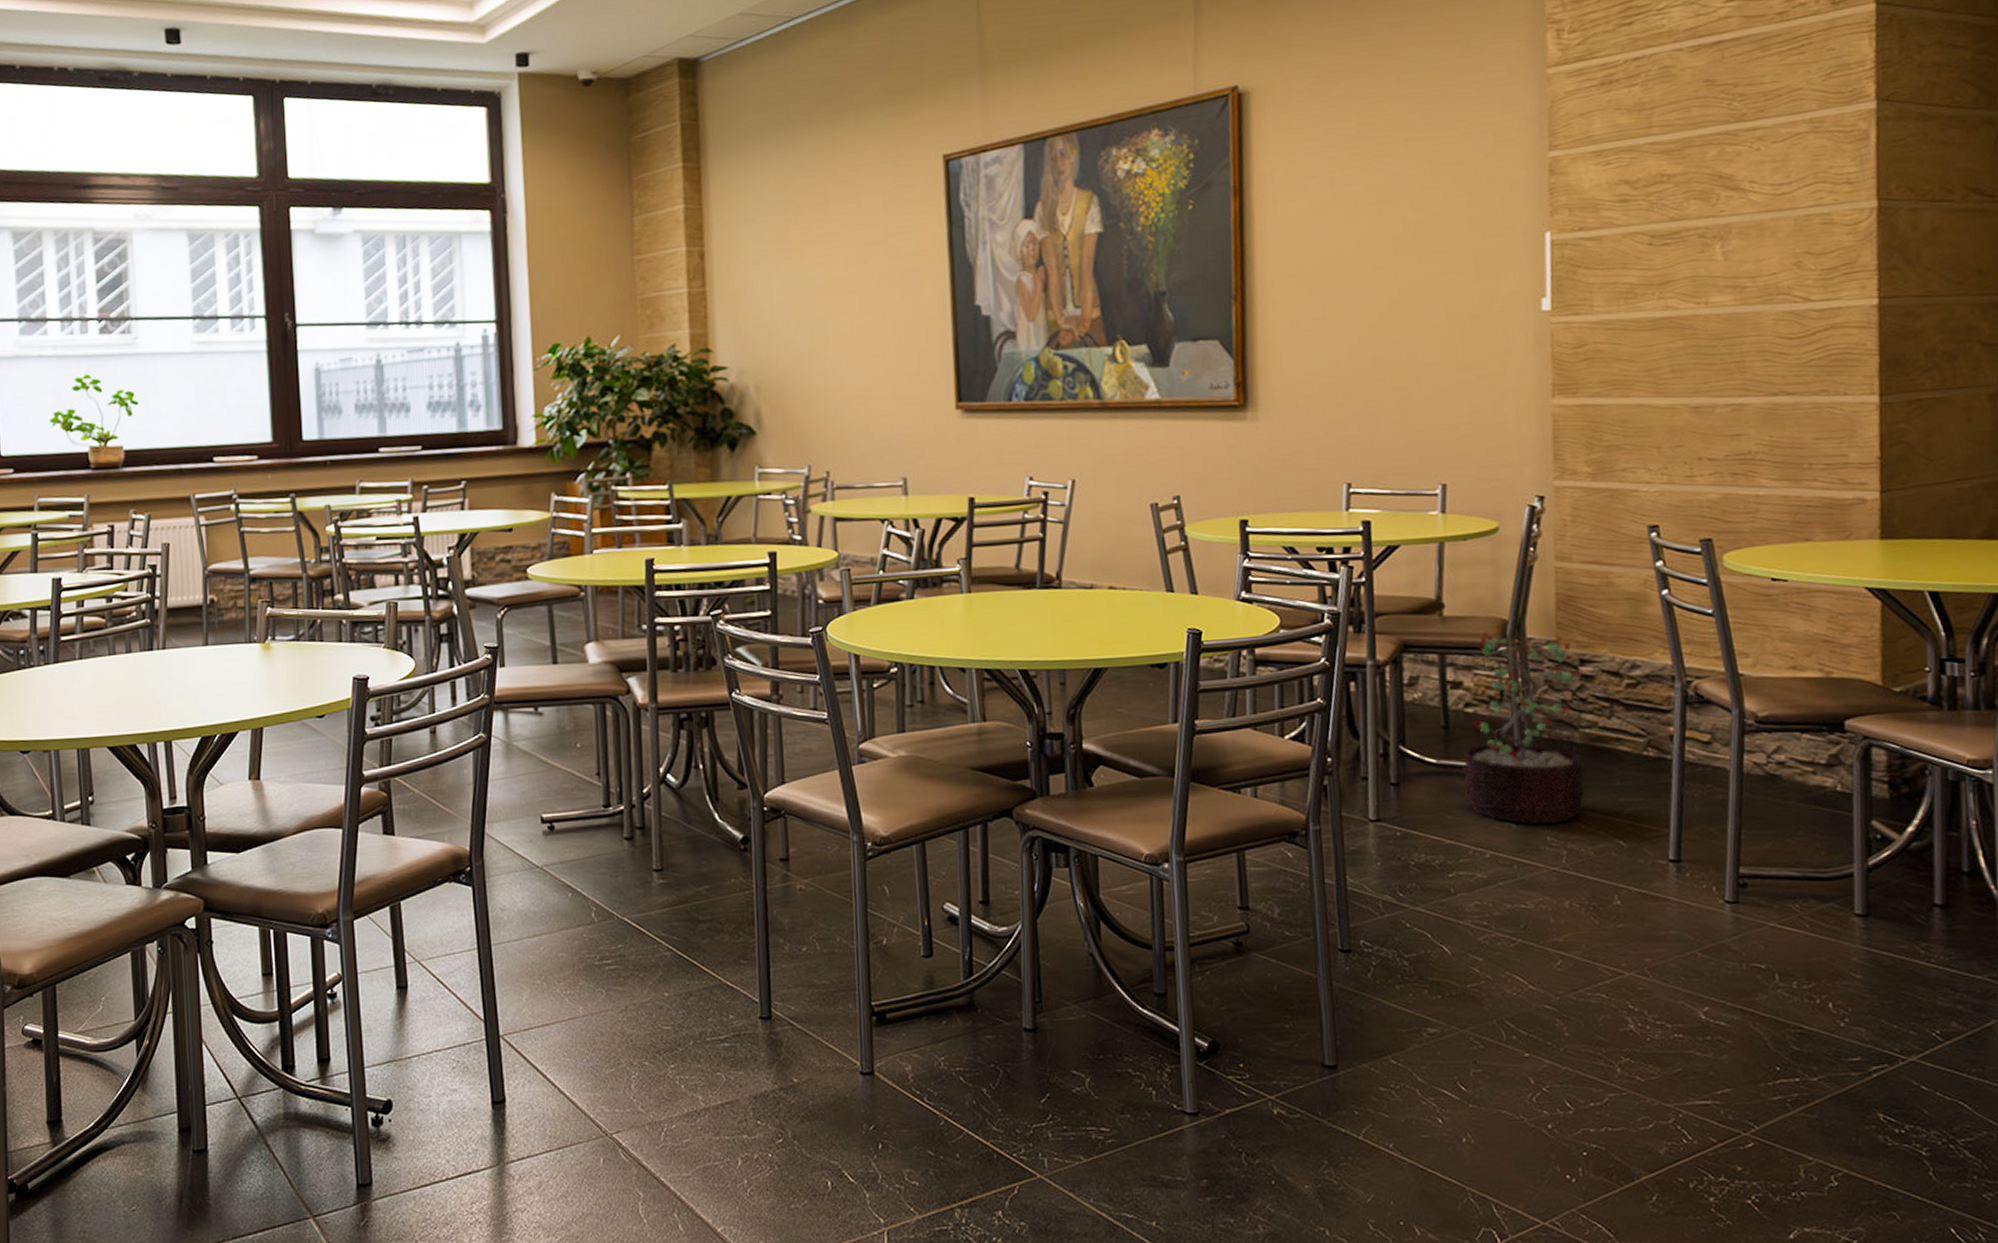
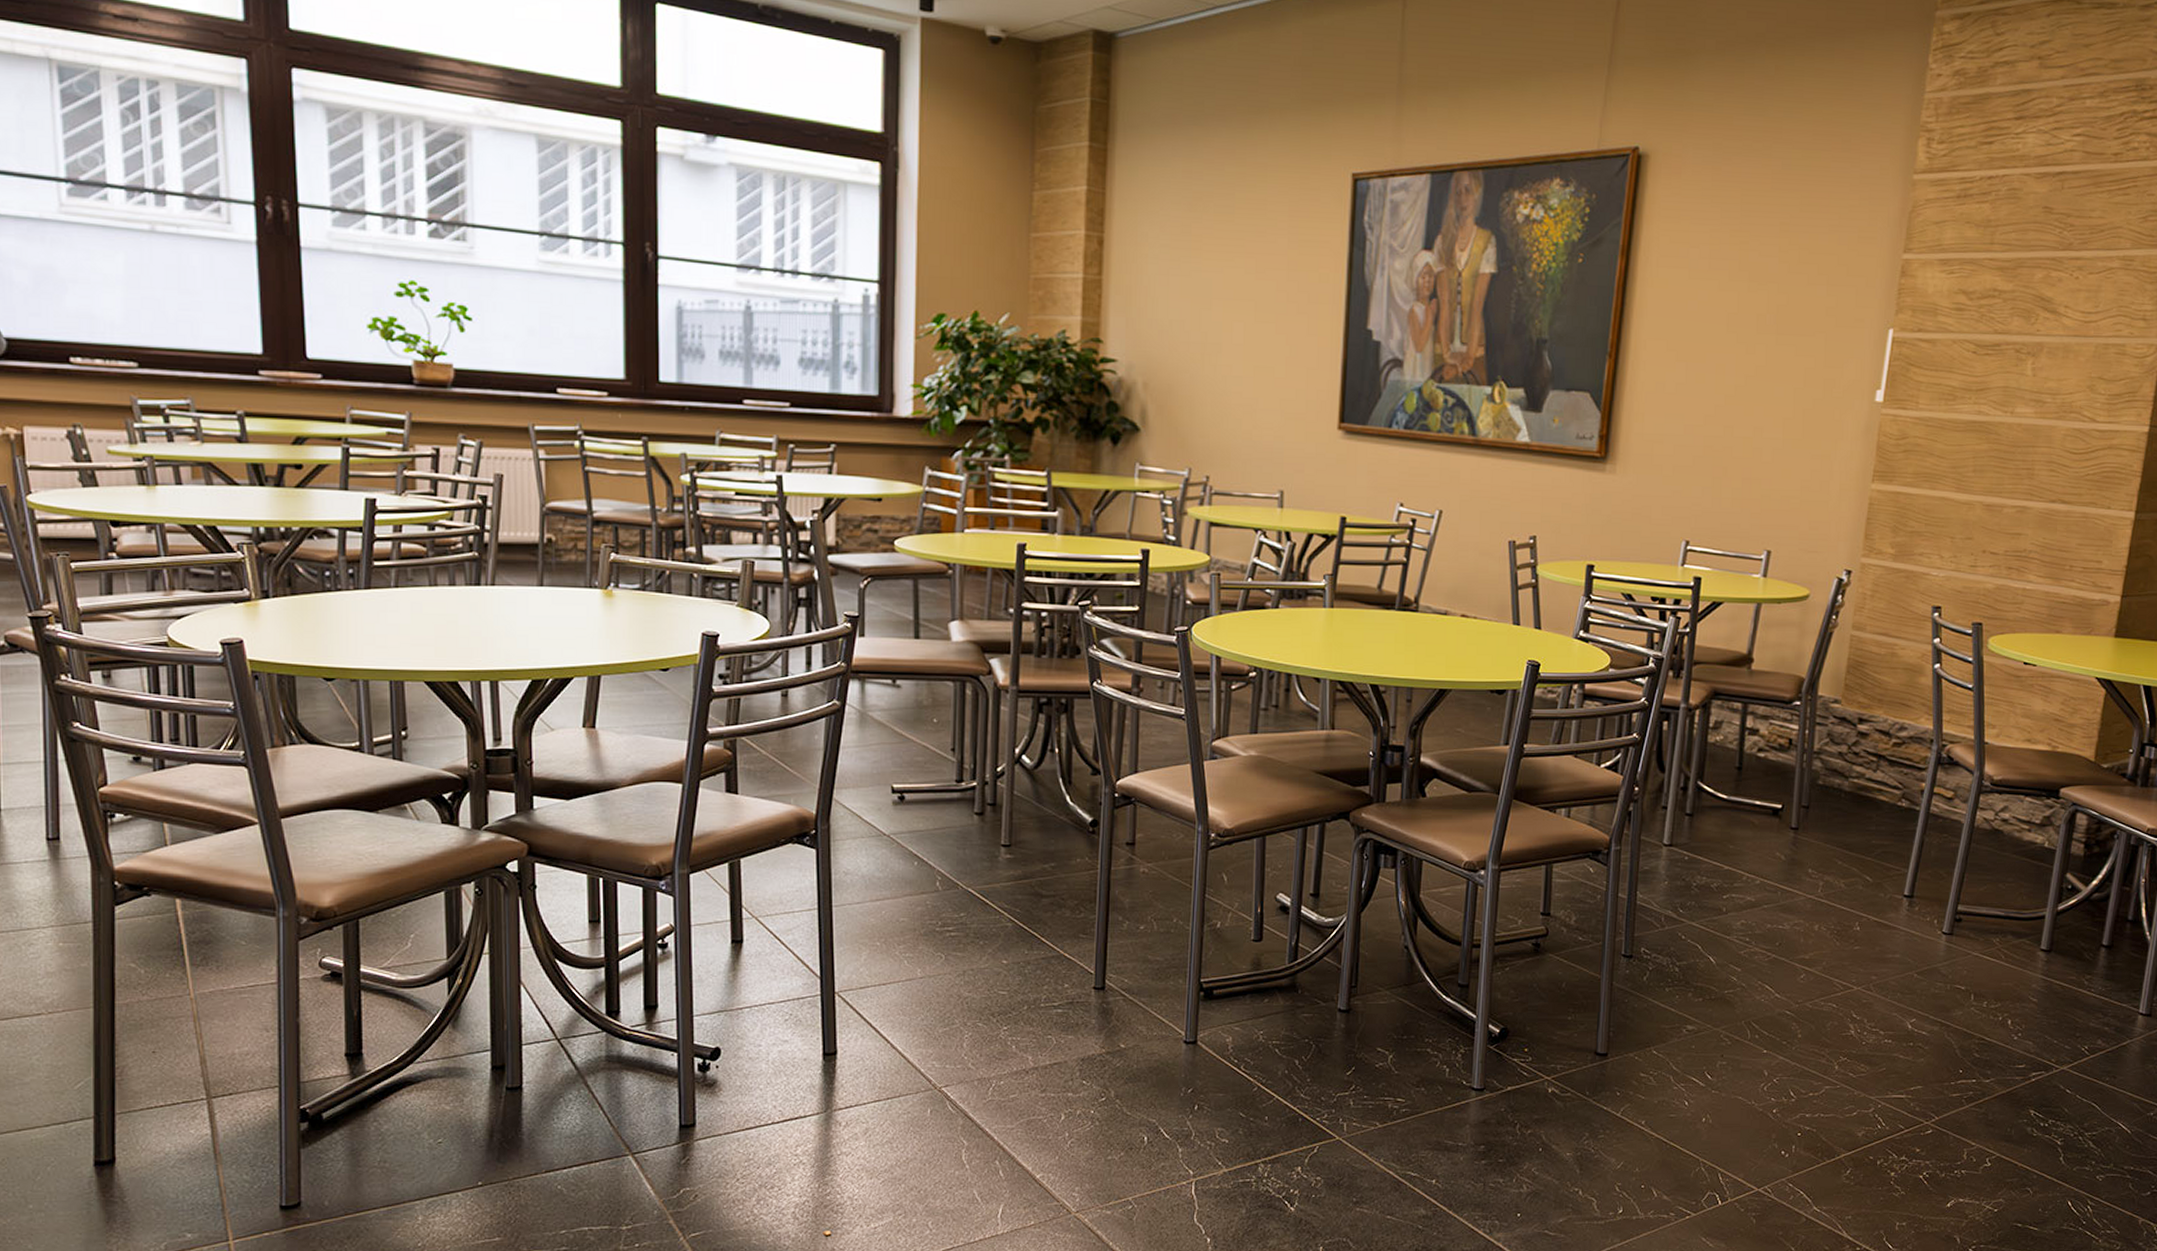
decorative plant: present [1462,632,1585,825] -> none [1746,687,1857,858]

